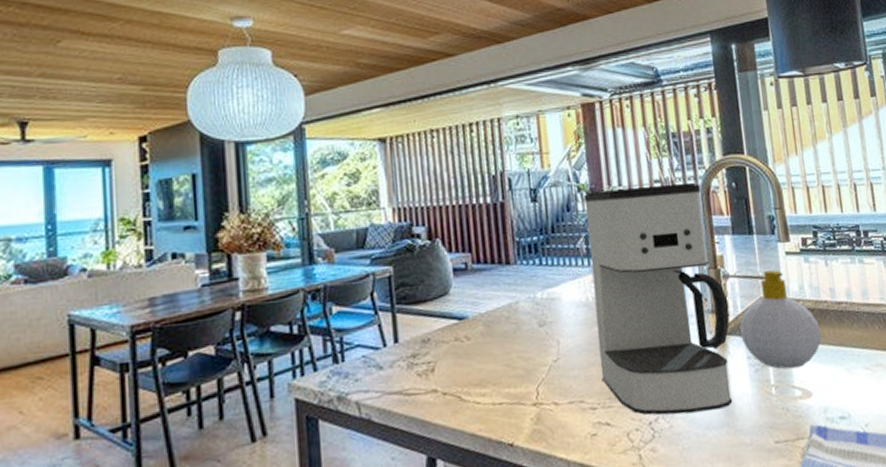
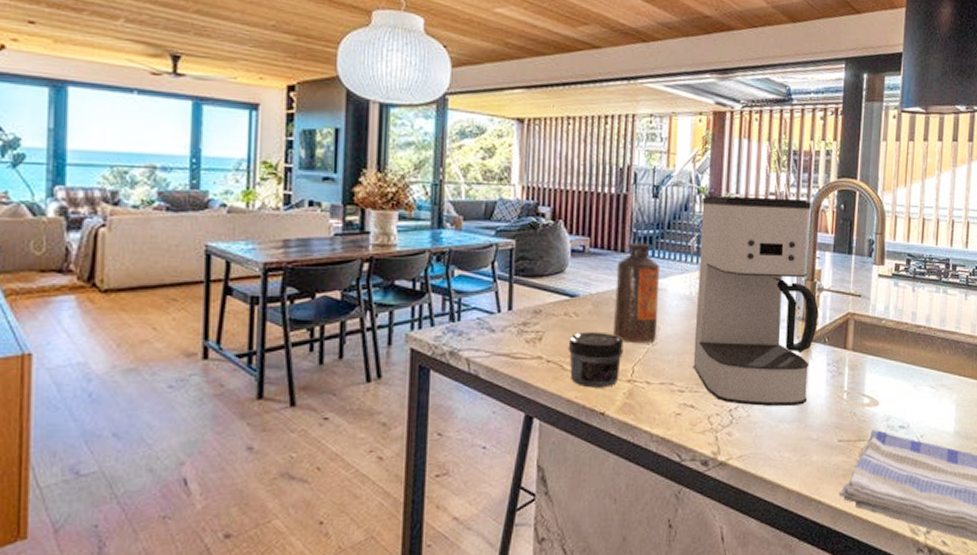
jar: none [463,354,524,418] -> present [568,331,624,388]
bottle: none [503,251,558,362] -> present [613,242,661,344]
soap bottle: present [739,270,822,369] -> none [824,289,897,379]

